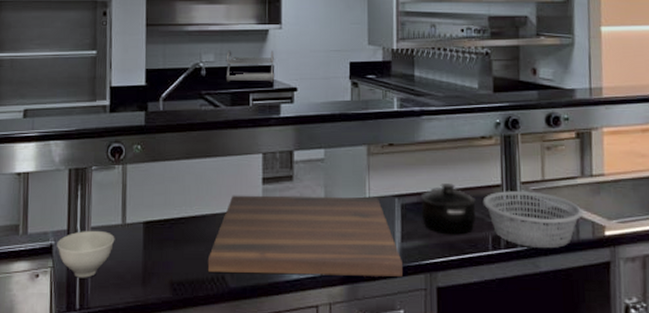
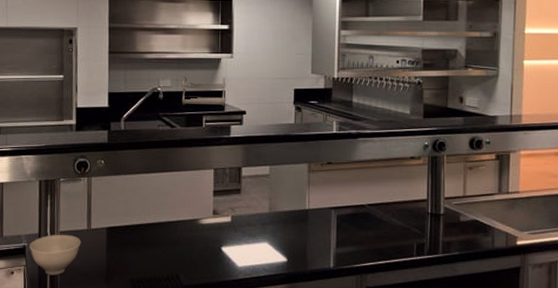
cutting board: present [207,195,404,277] -> none [163,205,337,278]
saucepan: present [420,183,476,235] -> none [354,198,404,243]
colander: present [482,191,583,249] -> none [410,205,498,256]

